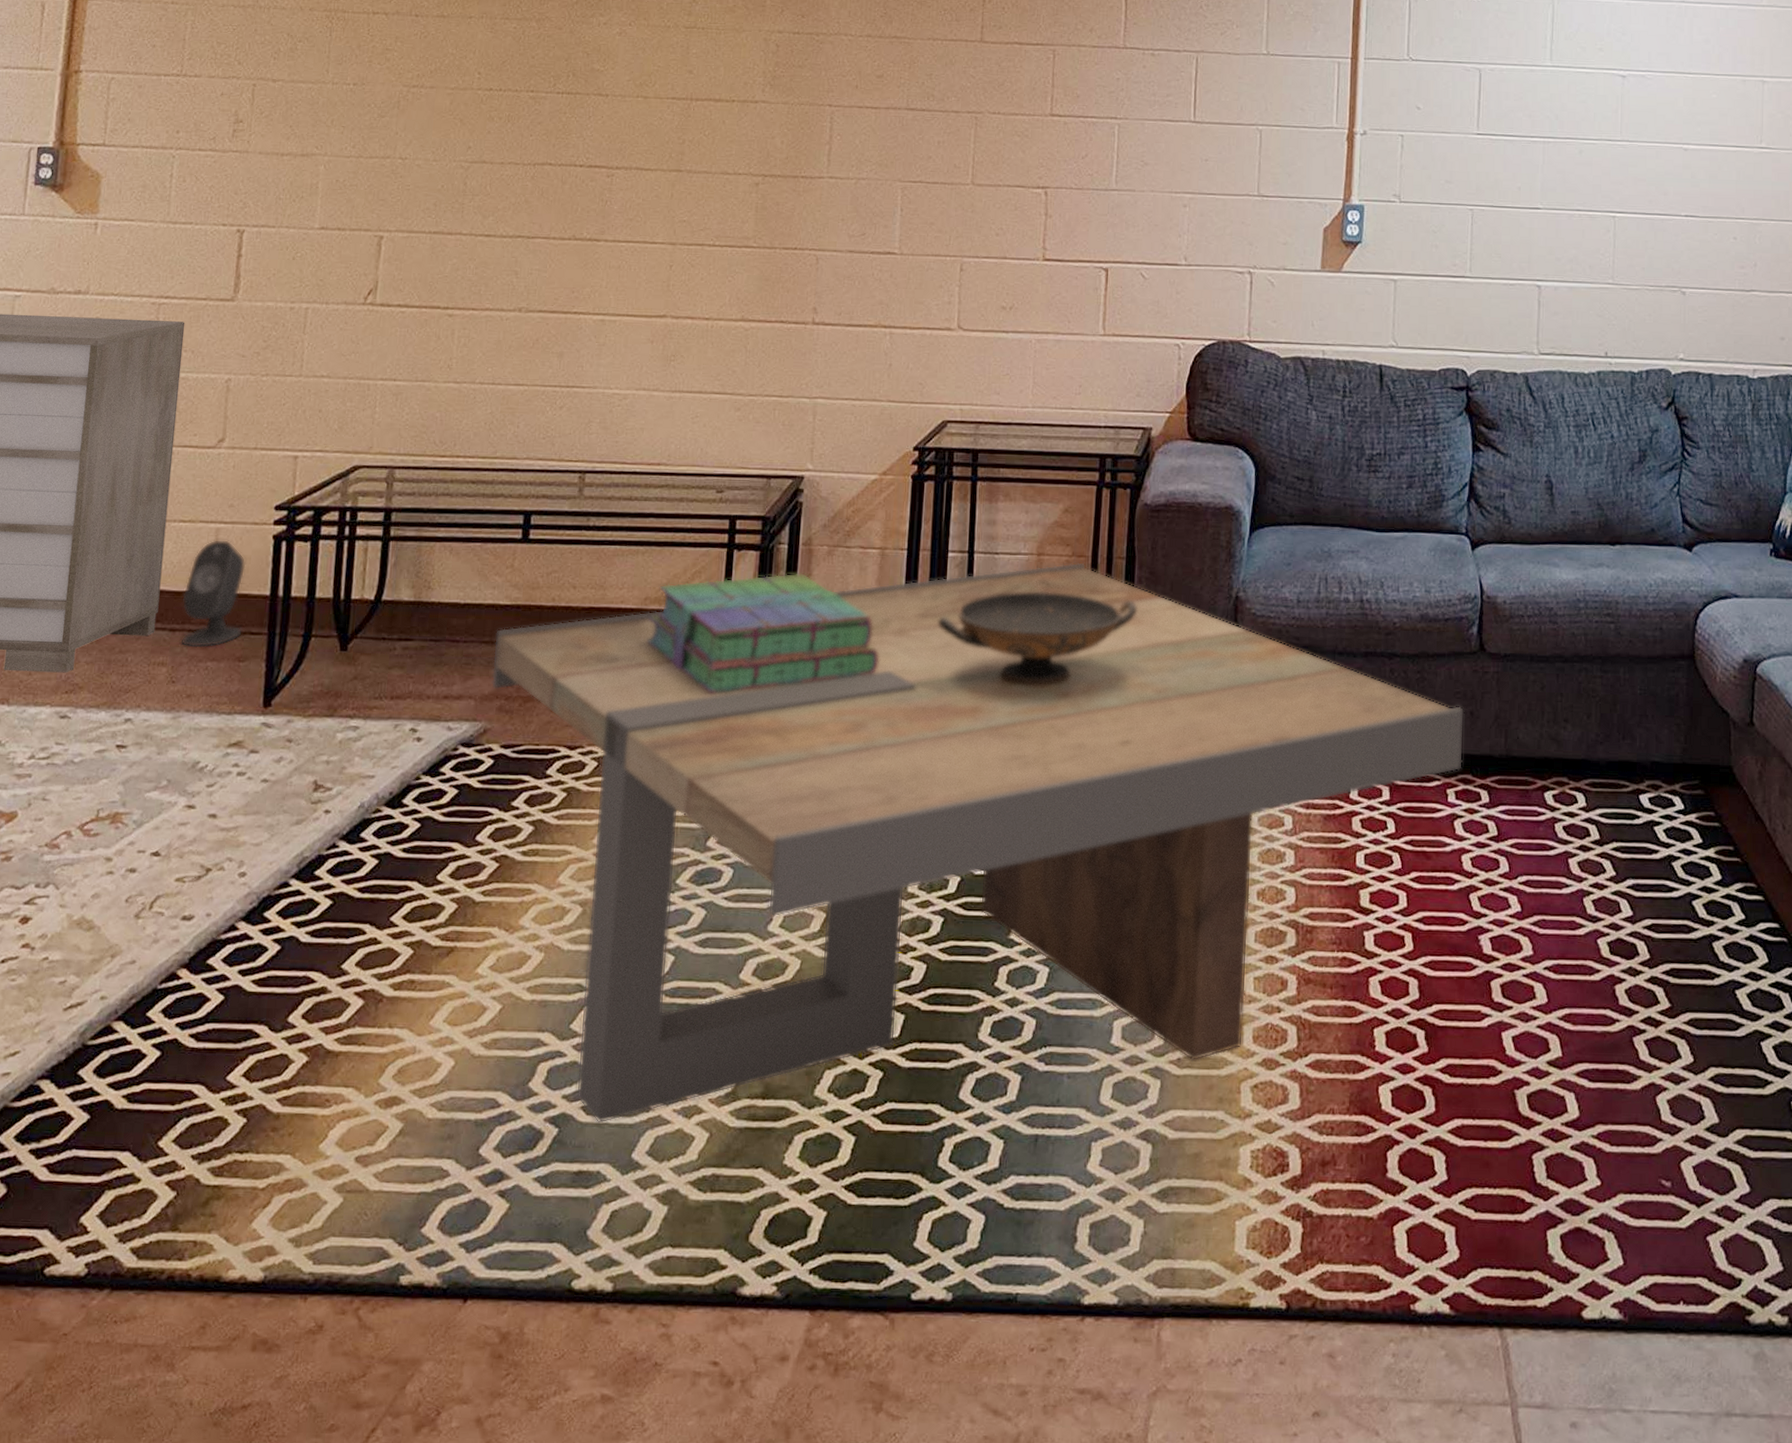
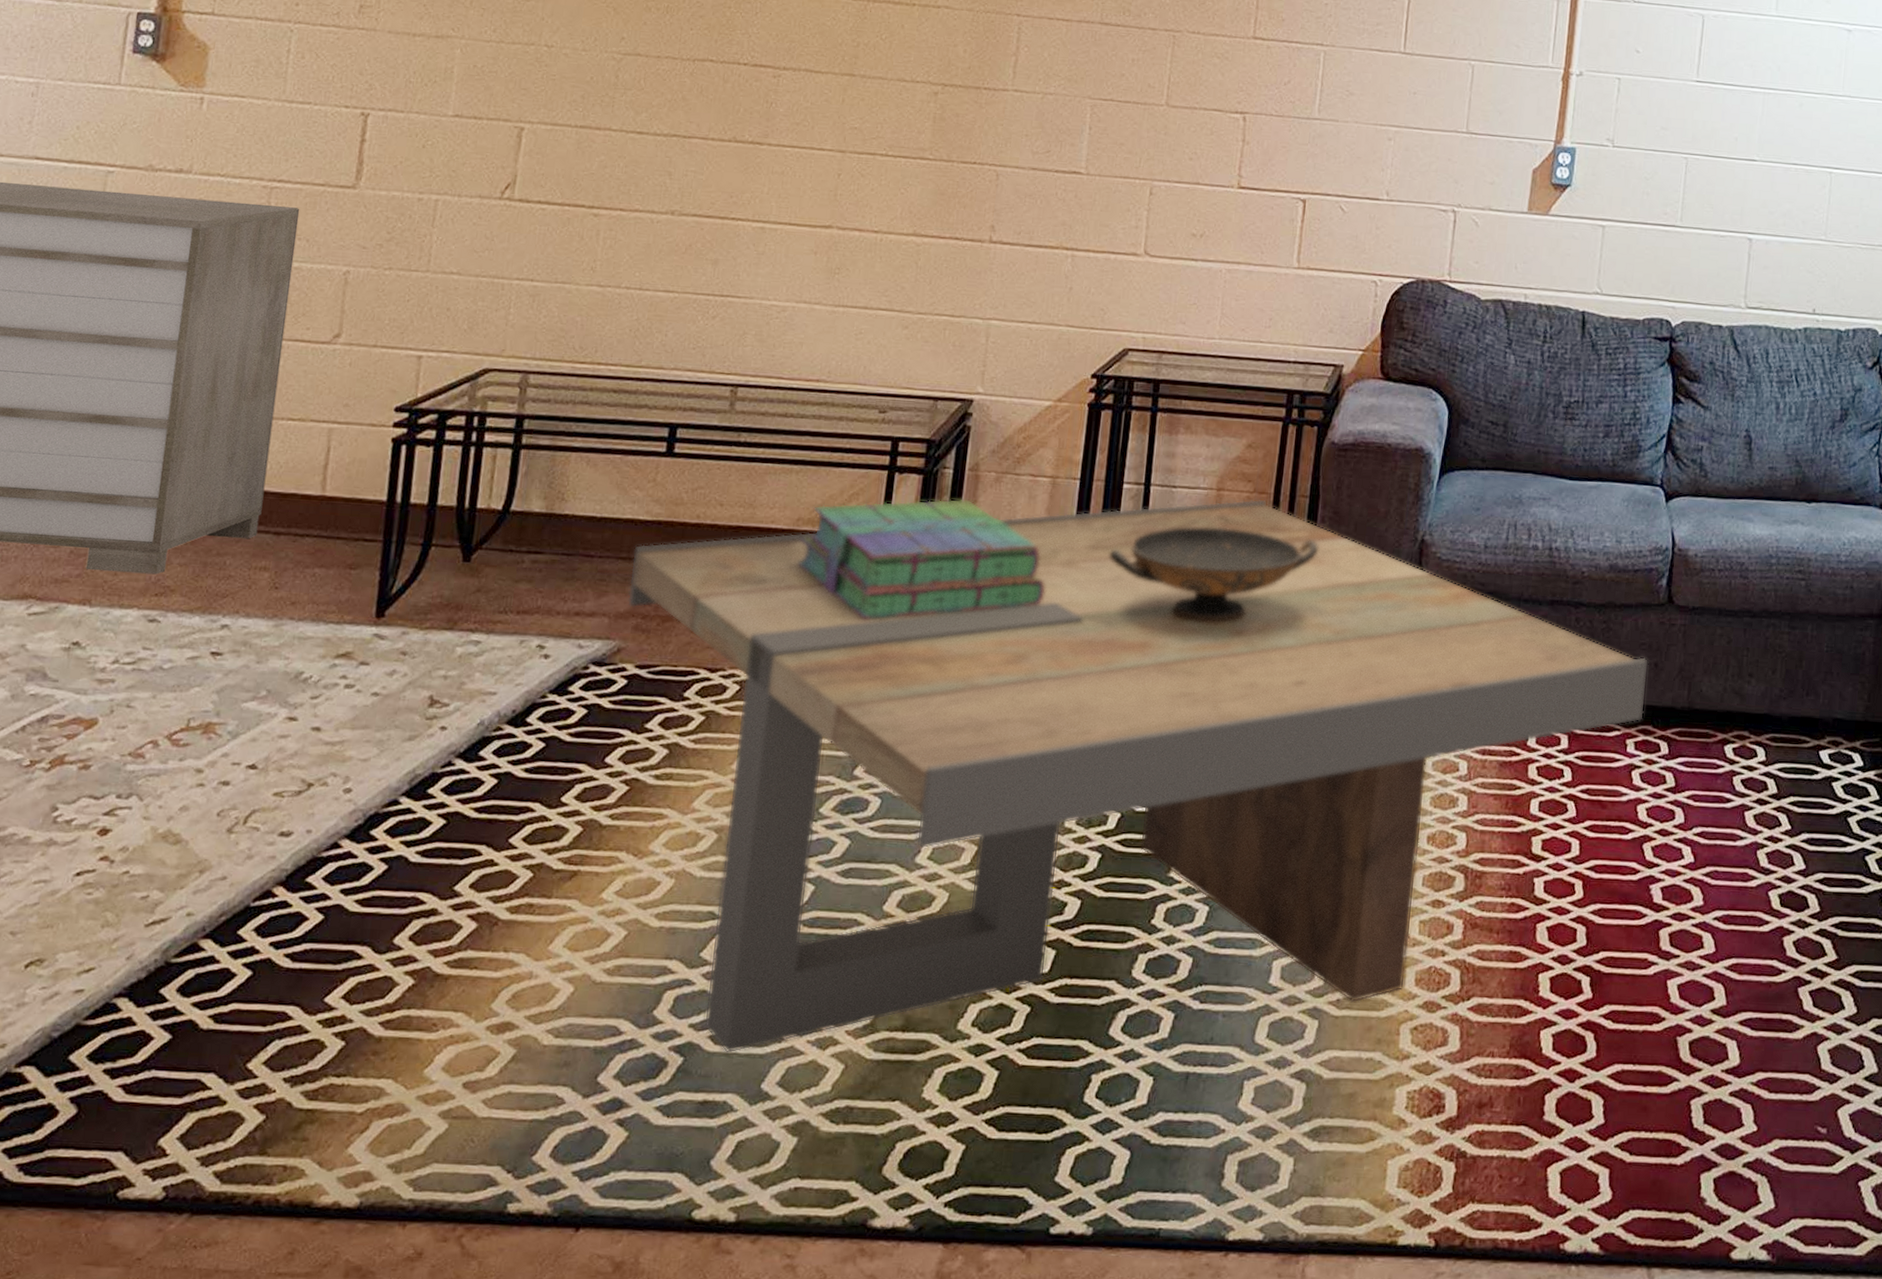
speaker: present [180,539,246,648] -> none [285,439,361,554]

